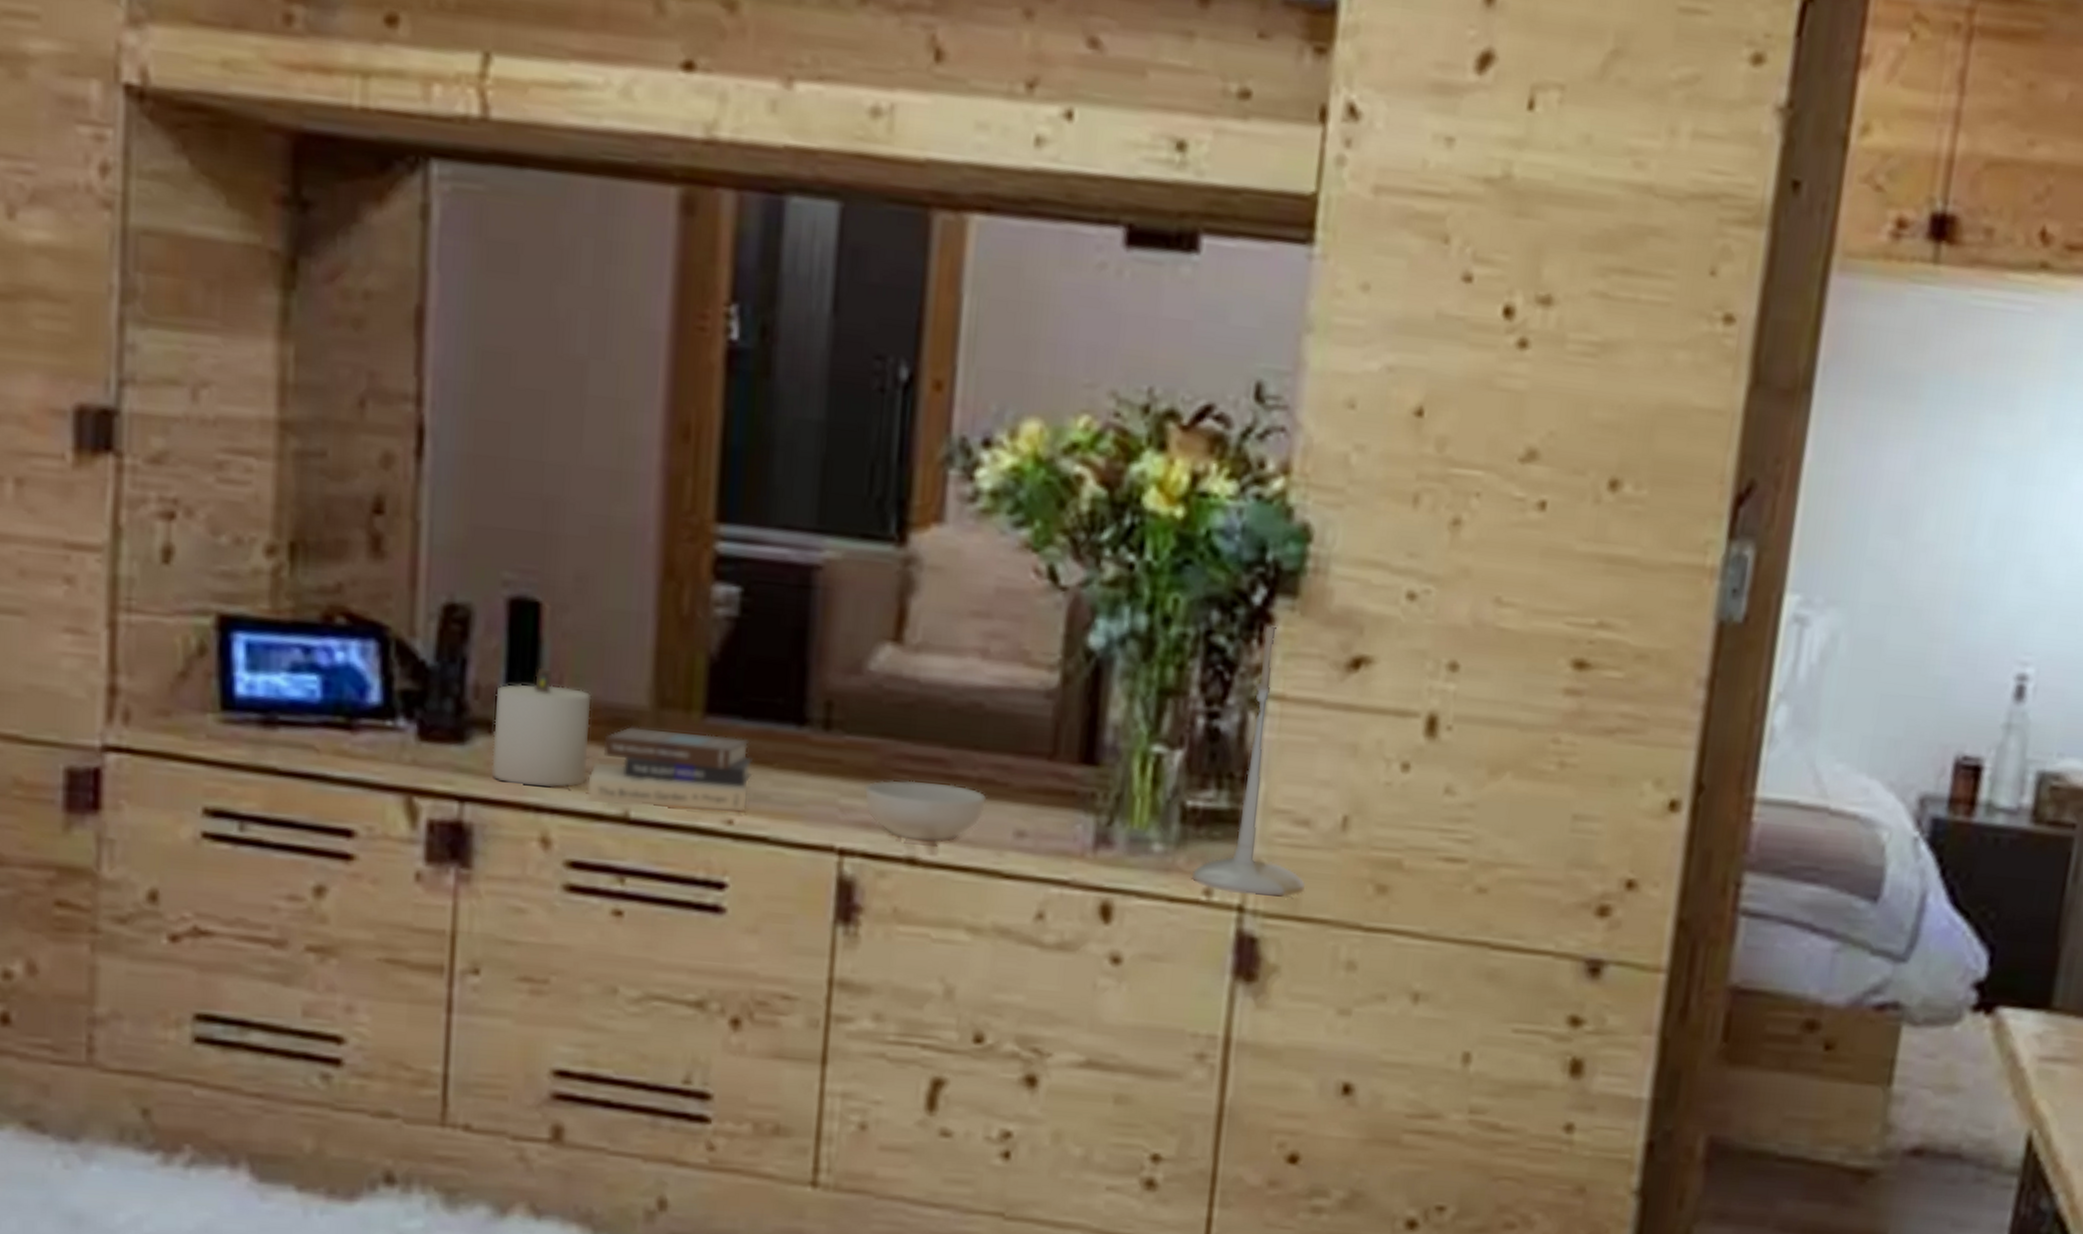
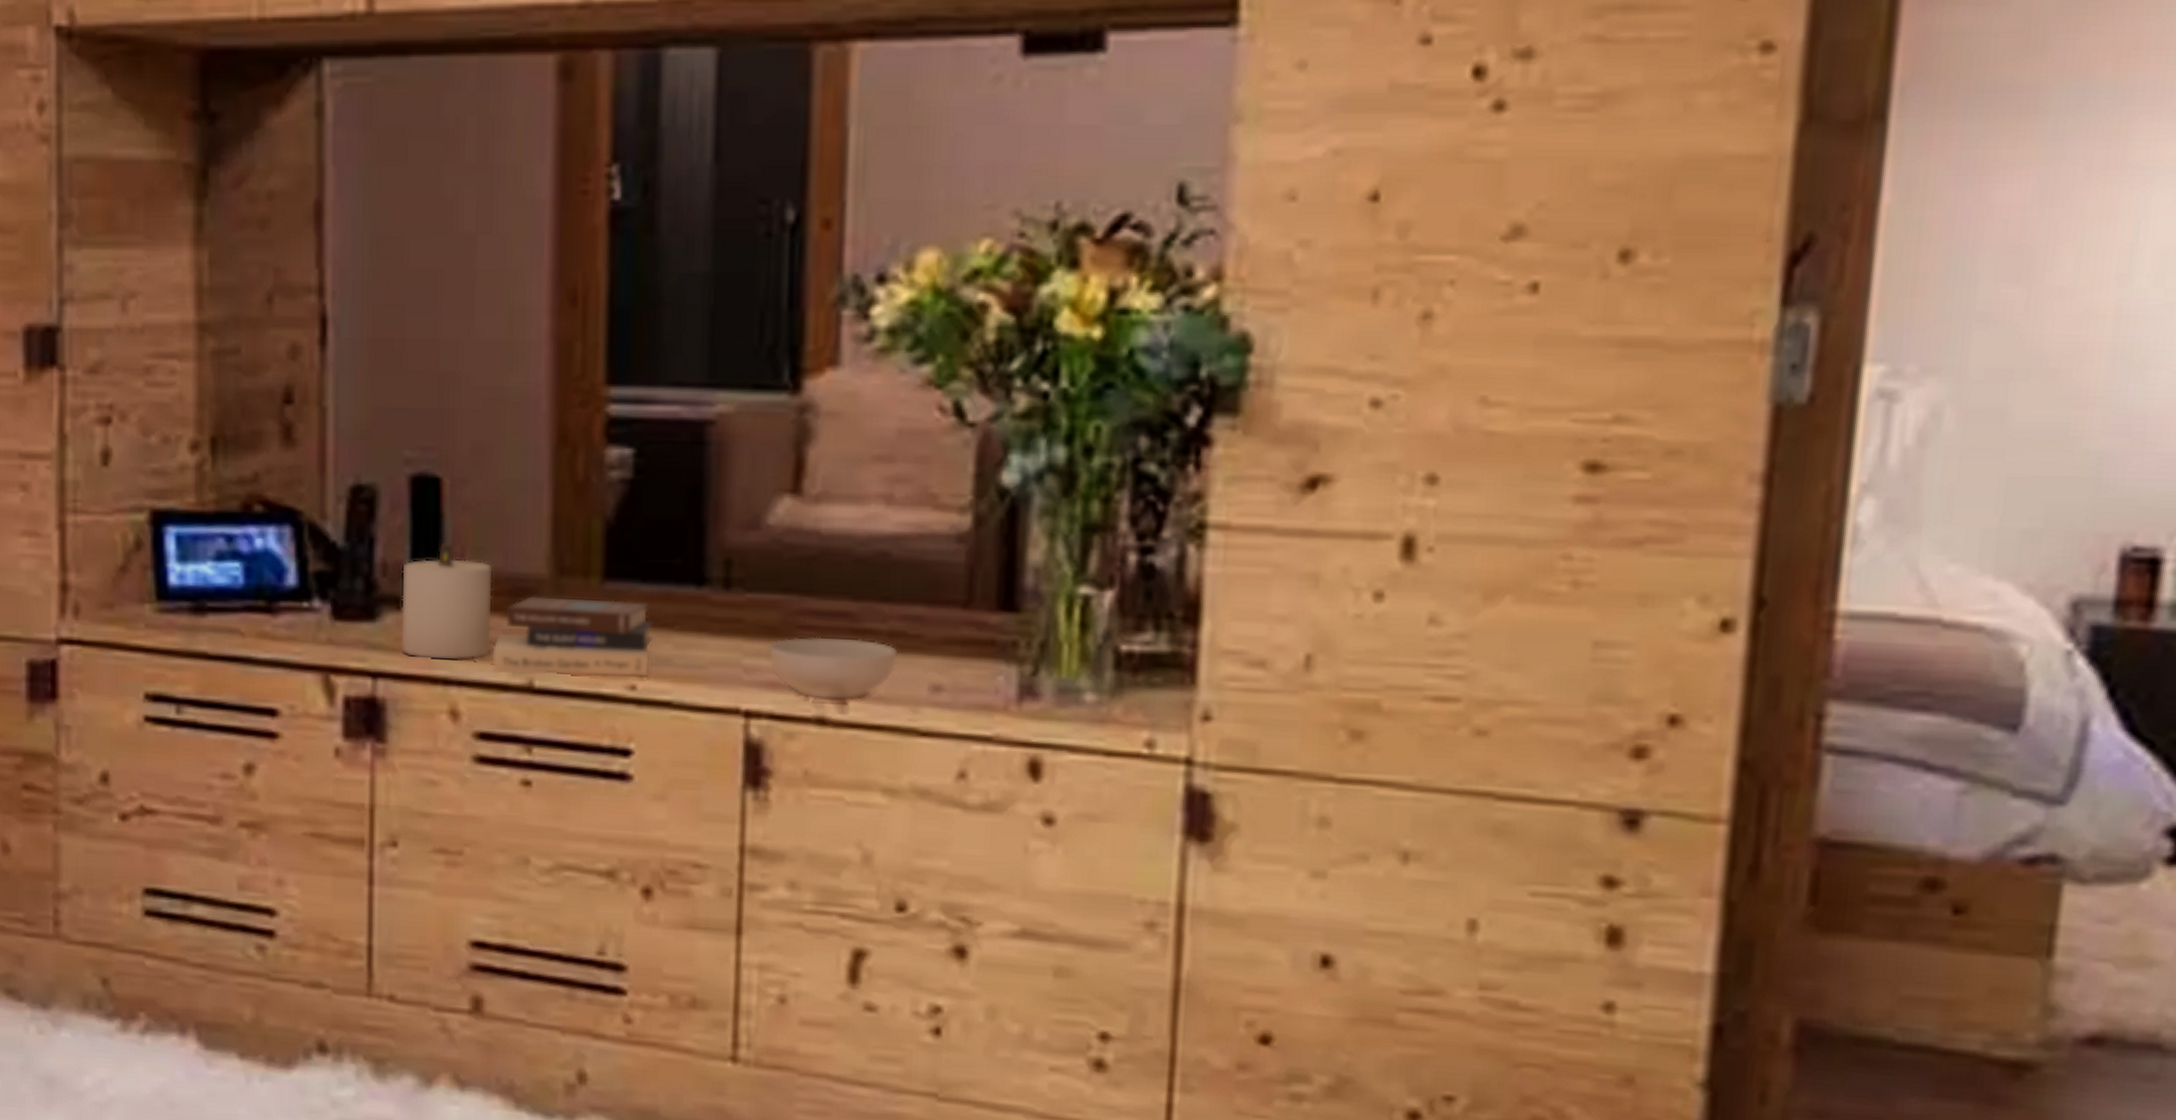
candlestick: present [1192,625,1305,897] -> none [1131,447,1263,748]

